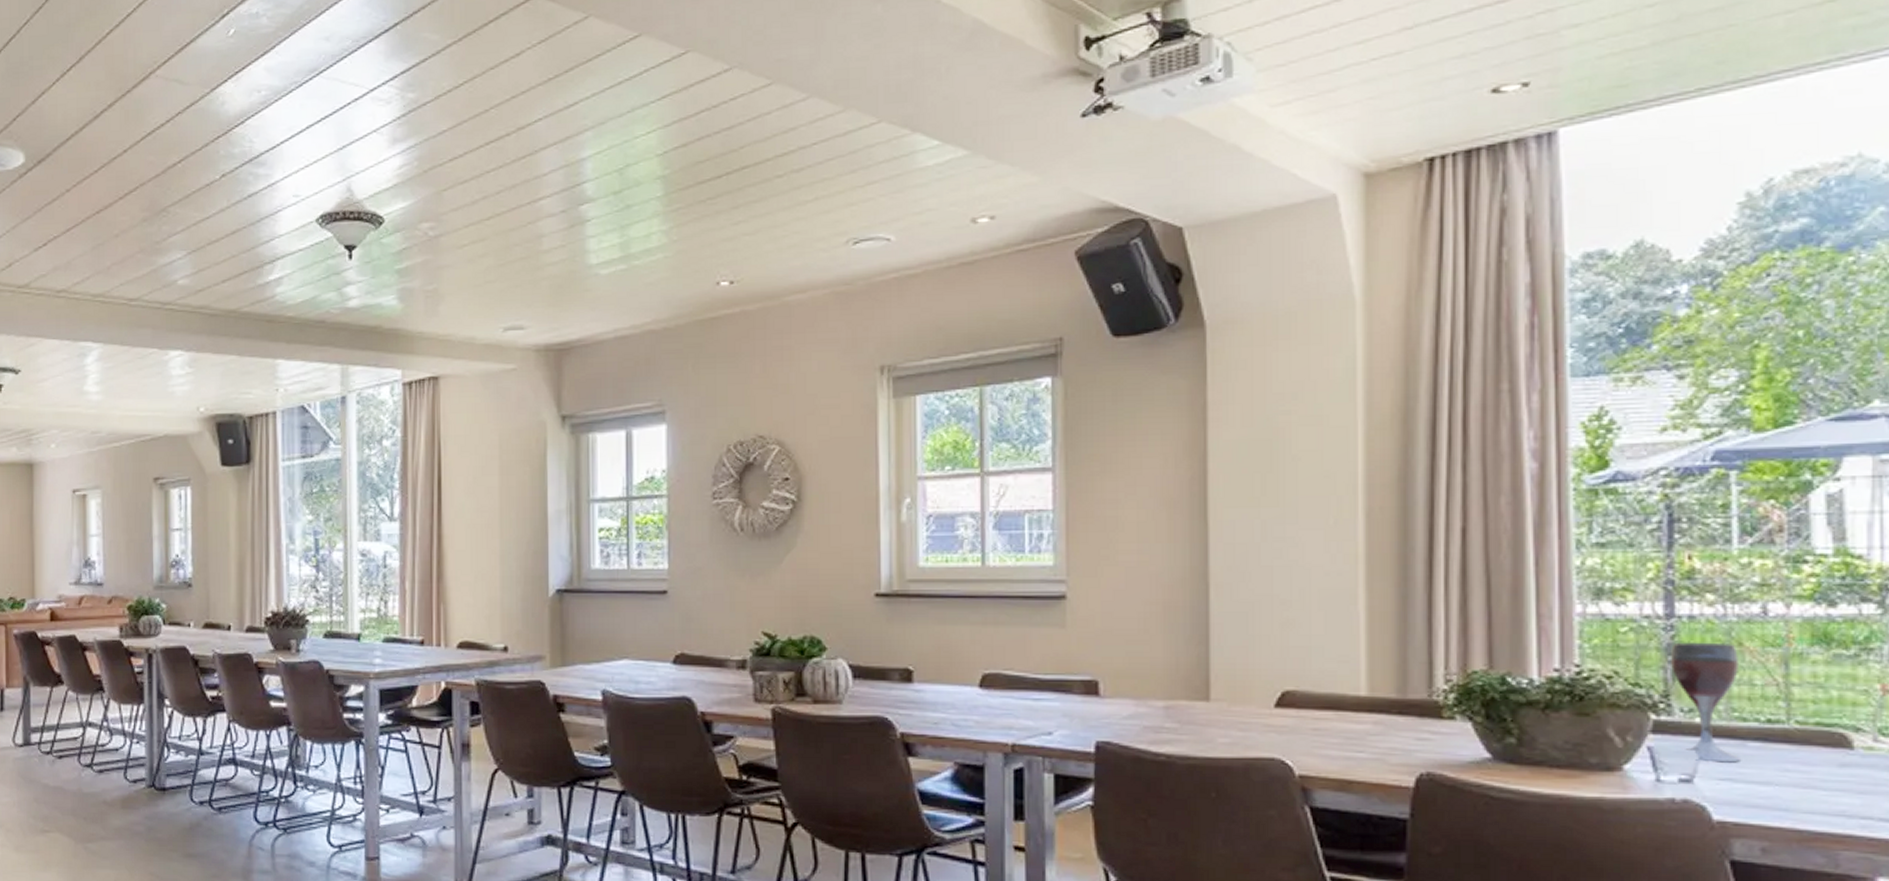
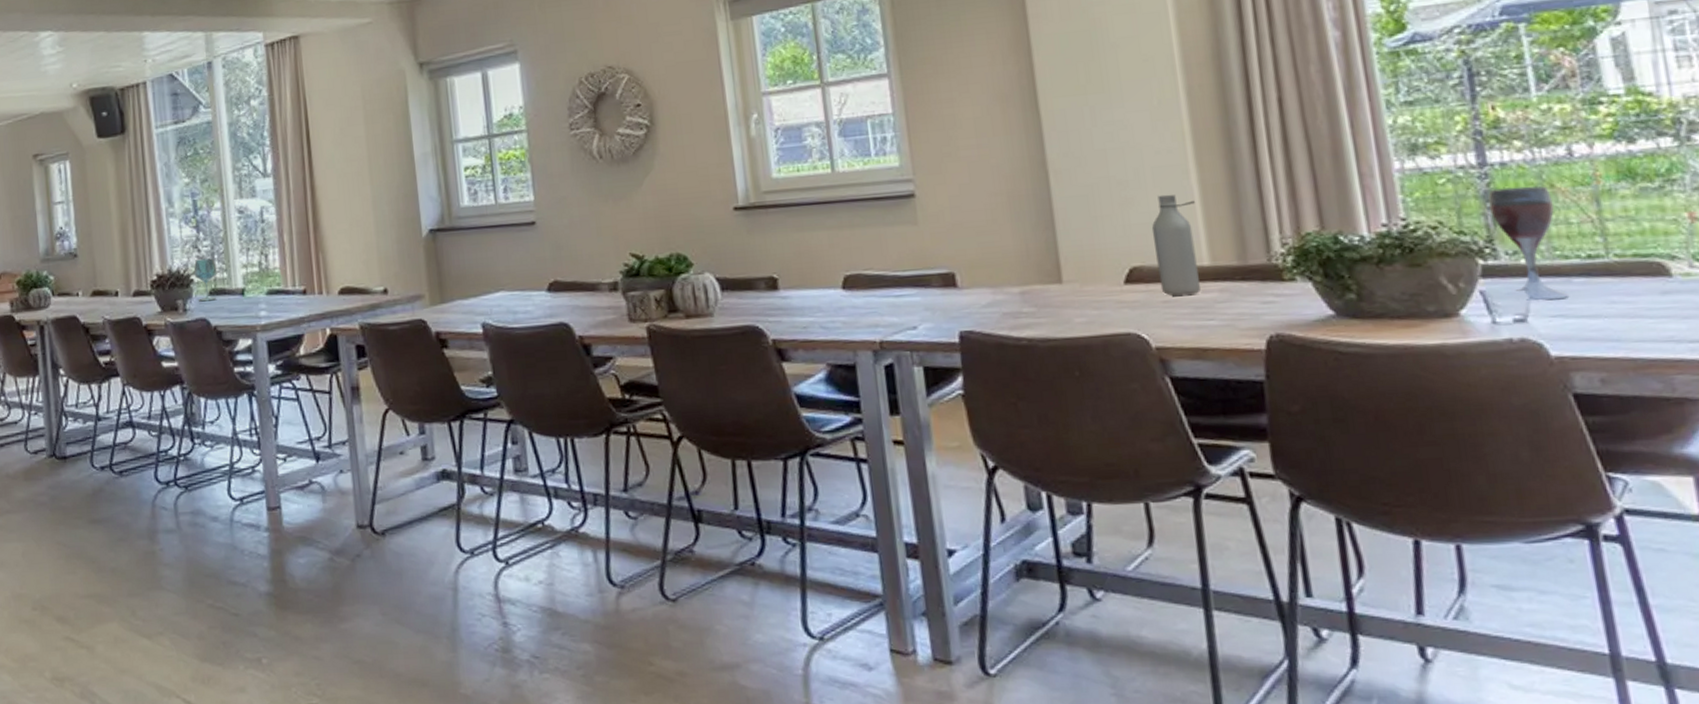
wine glass: none [310,600,334,644] -> present [193,258,217,302]
water bottle: none [1310,618,1359,725] -> present [1151,194,1201,297]

